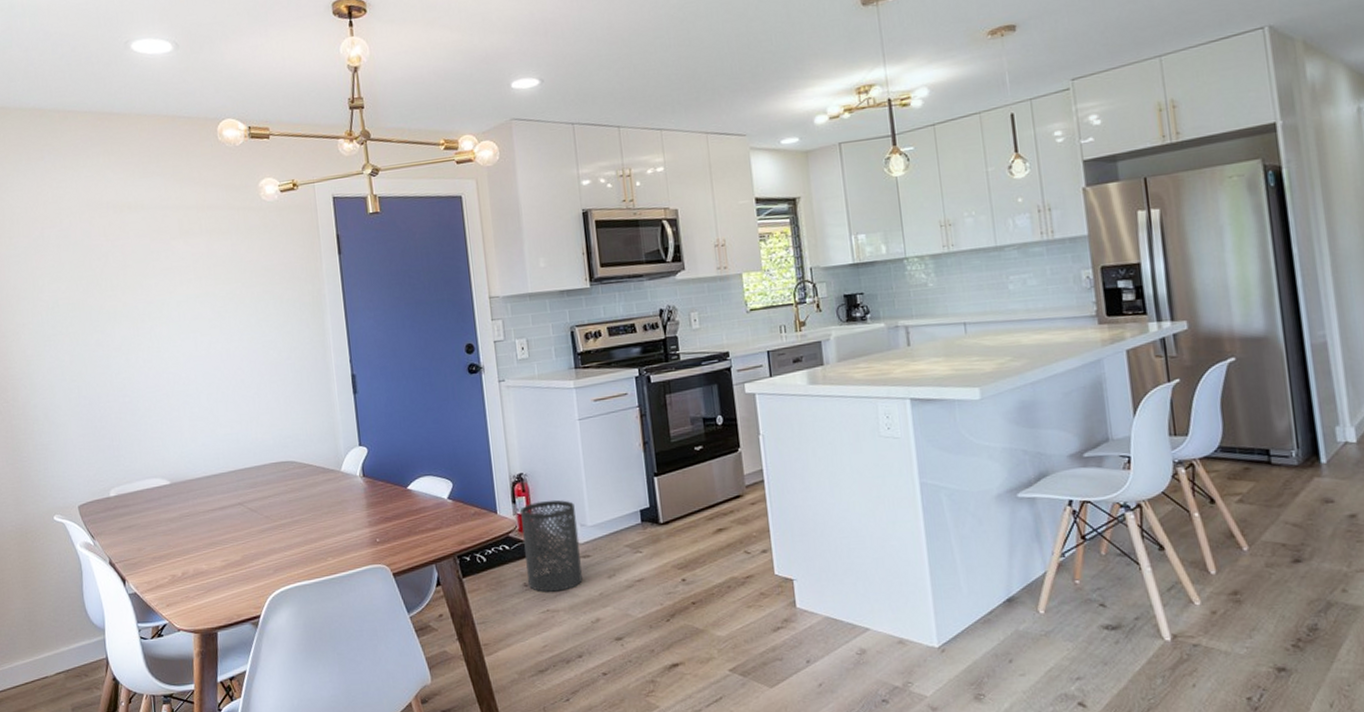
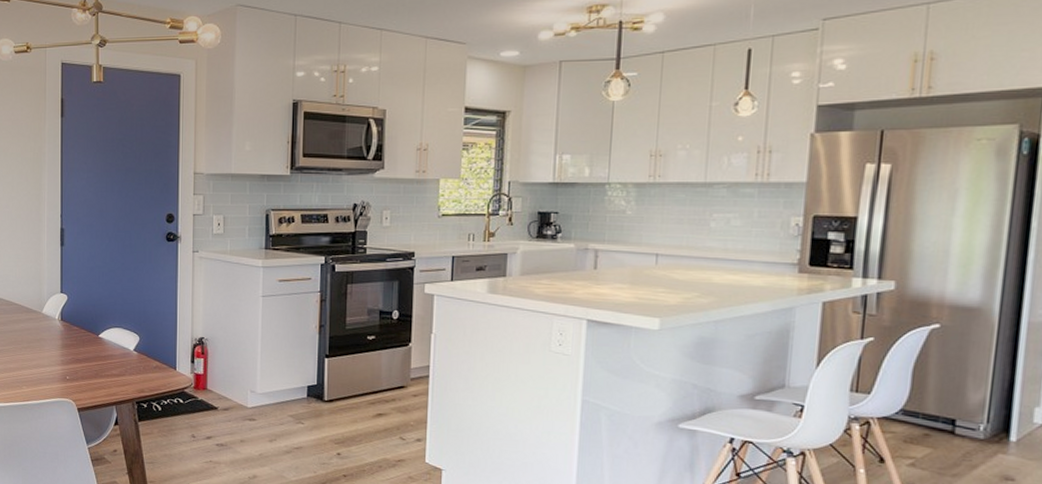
trash can: present [520,499,583,592] -> none [196,364,247,447]

